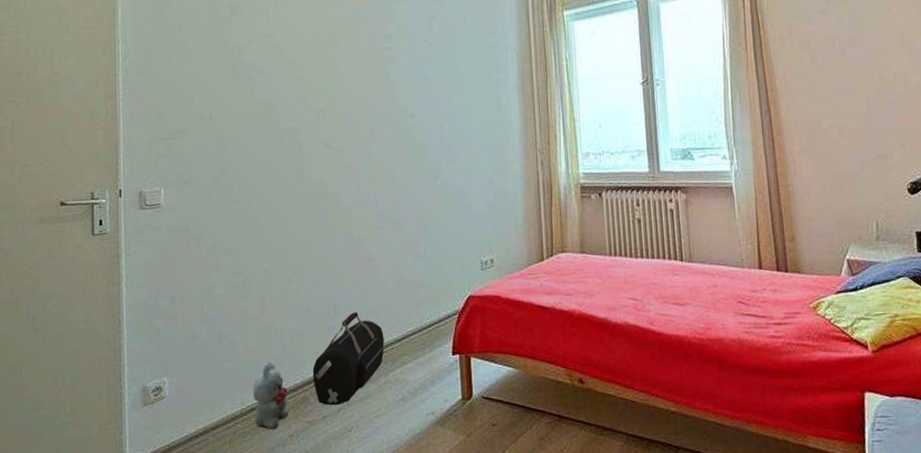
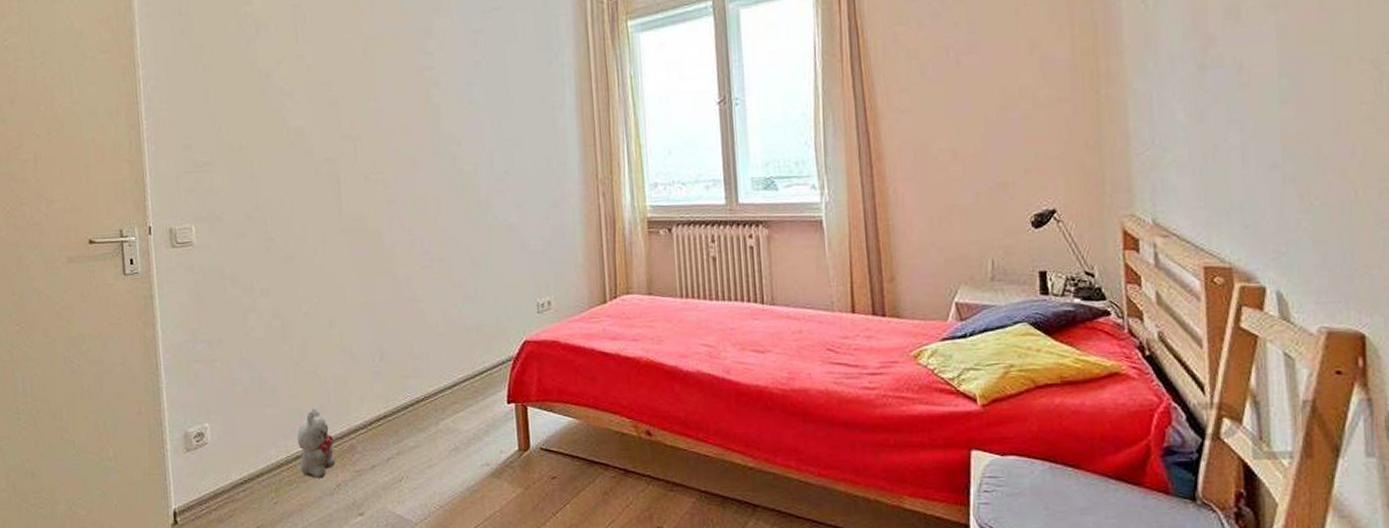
duffel bag: present [312,312,384,405] -> none [358,357,434,454]

